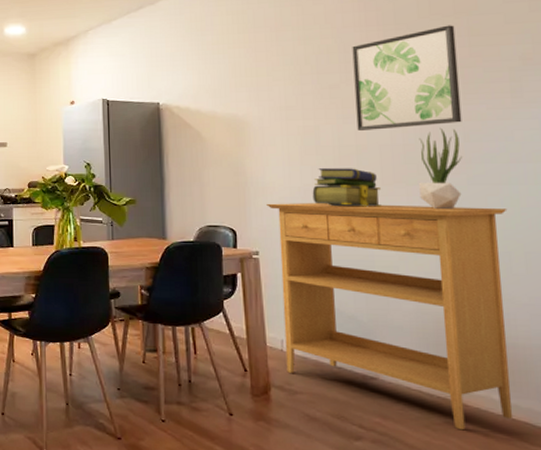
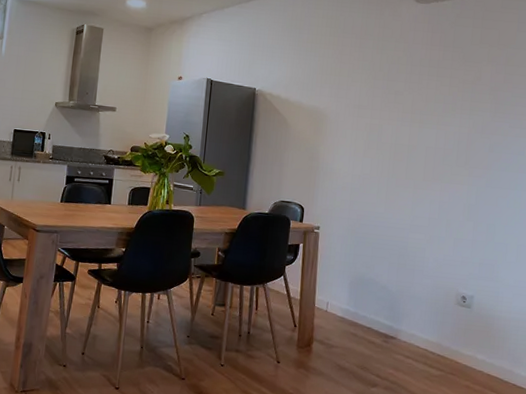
console table: present [266,203,513,431] -> none [327,186,511,382]
stack of books: present [312,168,382,207] -> none [368,161,422,199]
wall art: present [352,25,462,130] -> none [411,53,497,136]
potted plant: present [419,127,462,210] -> none [450,138,486,206]

